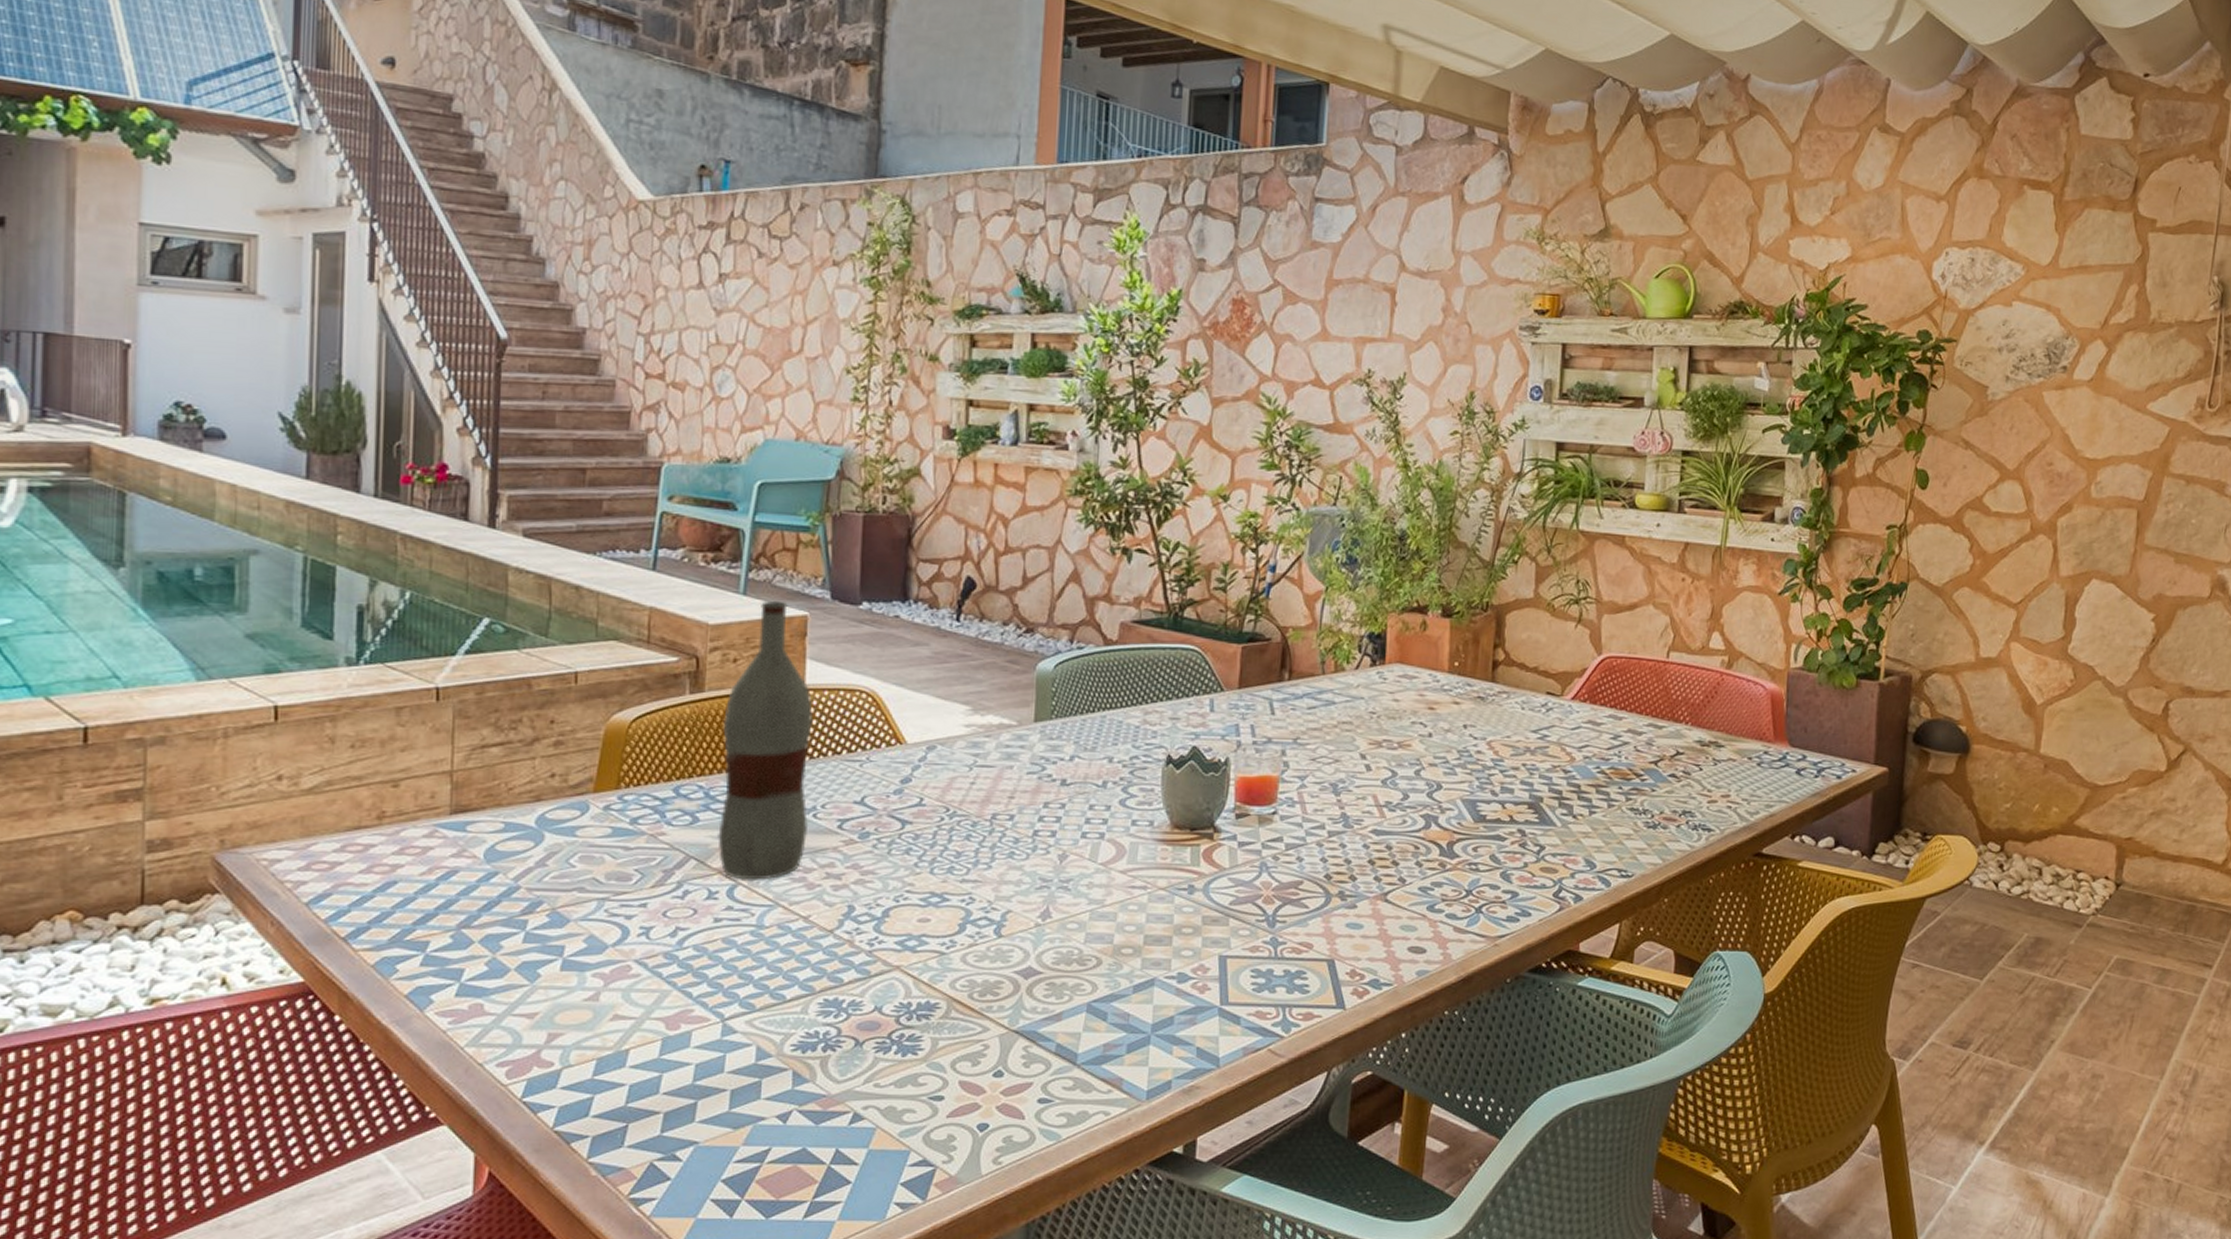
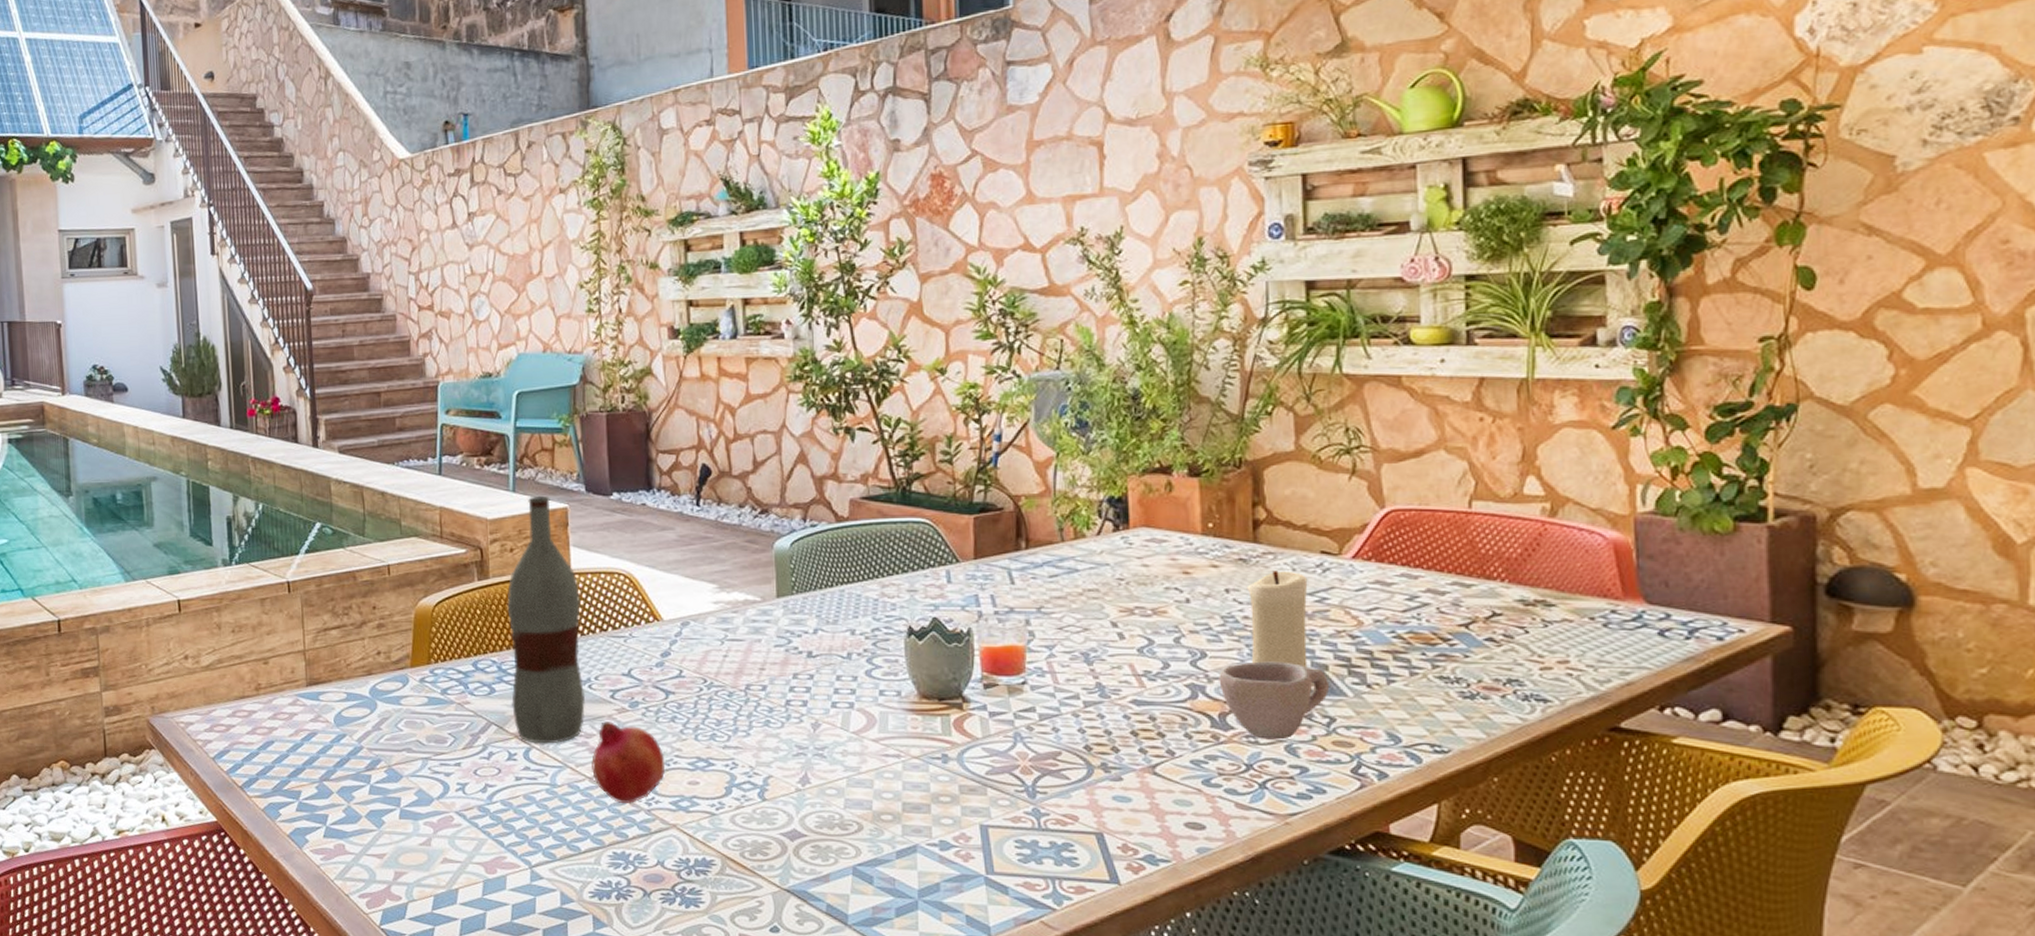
fruit: none [808,854,895,944] -> present [591,721,666,803]
cup: none [1450,793,1542,867] -> present [1219,661,1329,740]
candle: none [1479,709,1534,800] -> present [1246,570,1308,668]

